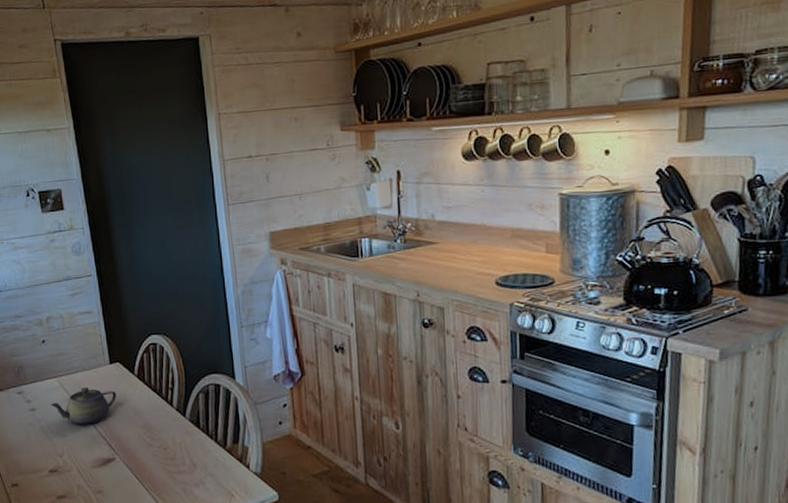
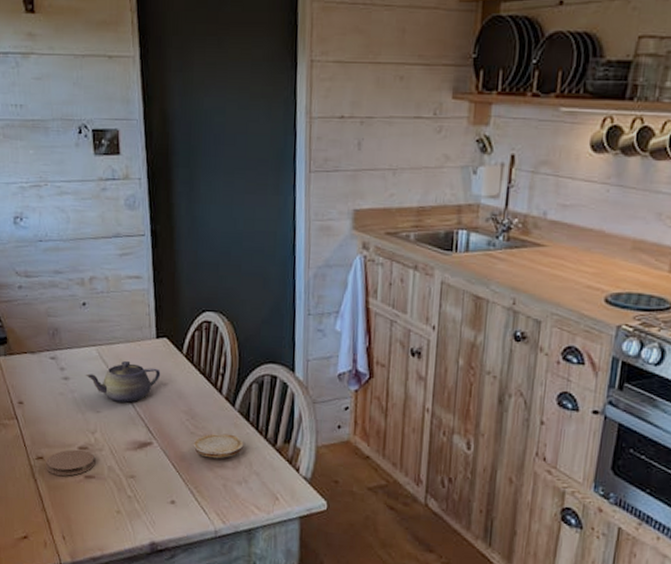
coaster: none [21,473,65,499] -> present [46,449,94,476]
wood slice: none [151,441,198,466] -> present [193,433,244,459]

